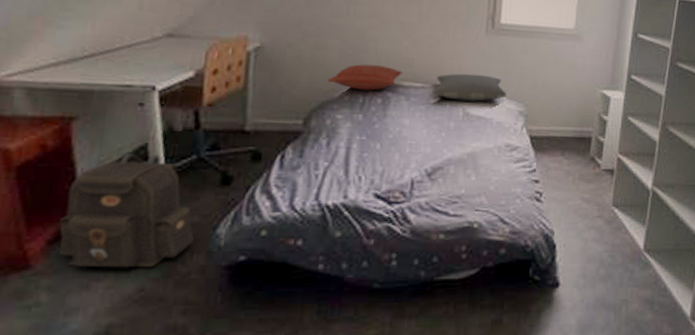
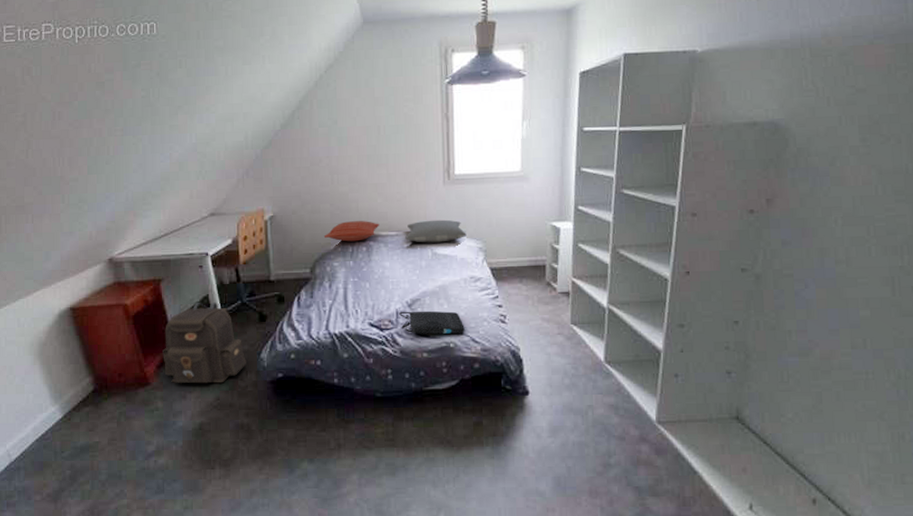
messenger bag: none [414,181,493,212] -> present [399,310,465,334]

